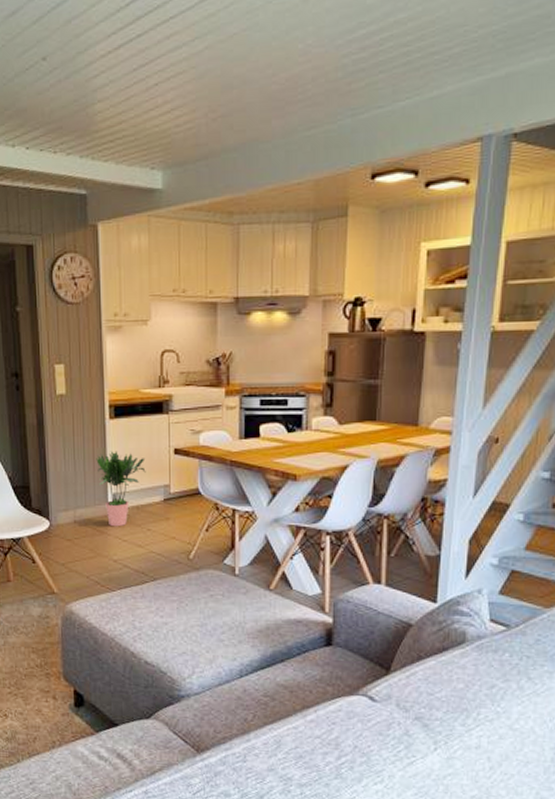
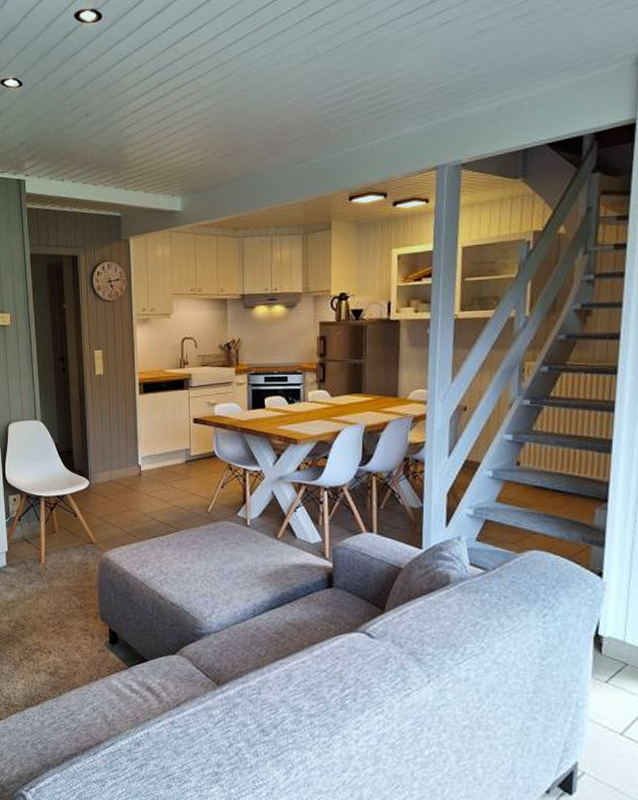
potted plant: present [96,451,146,527] -> none [128,421,170,485]

